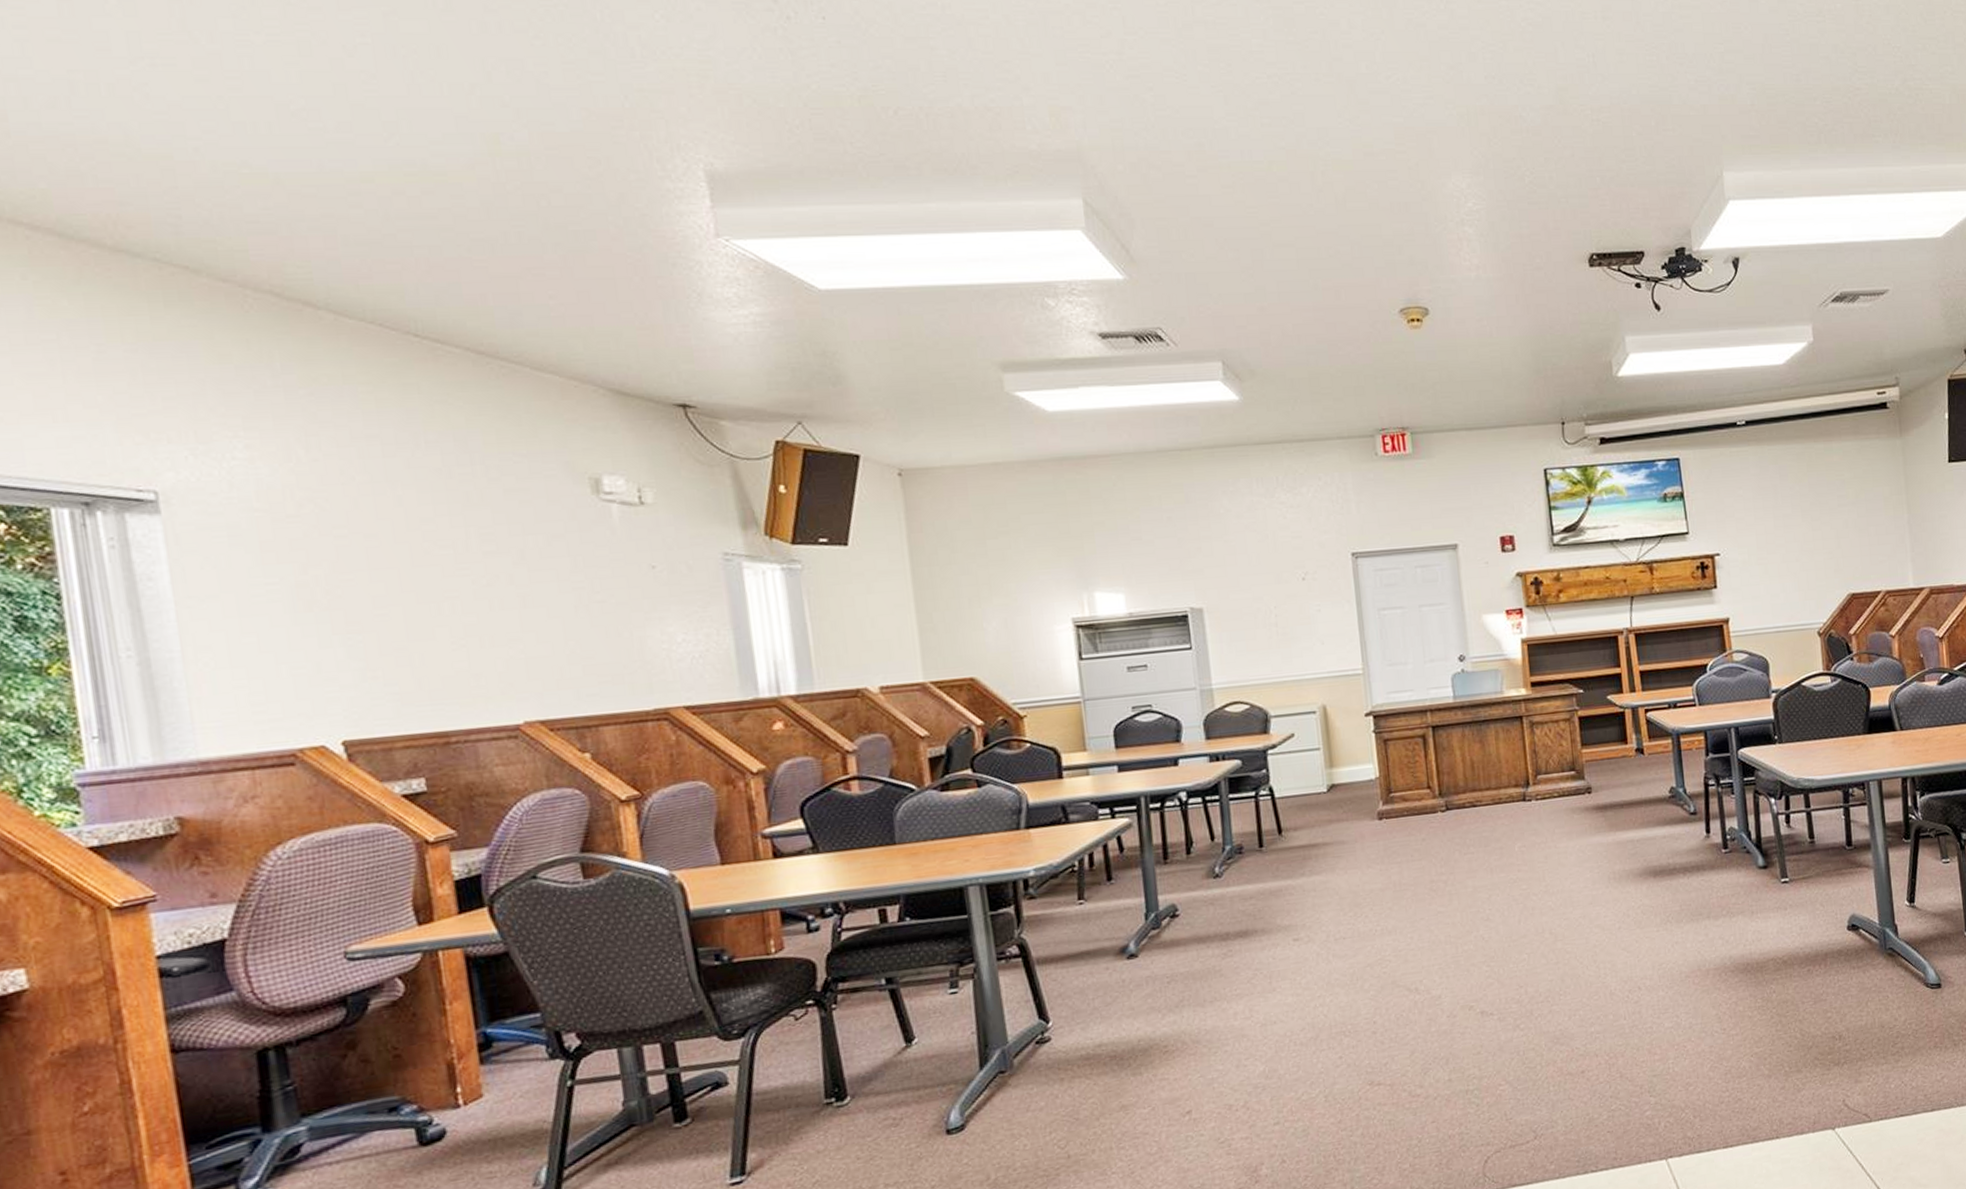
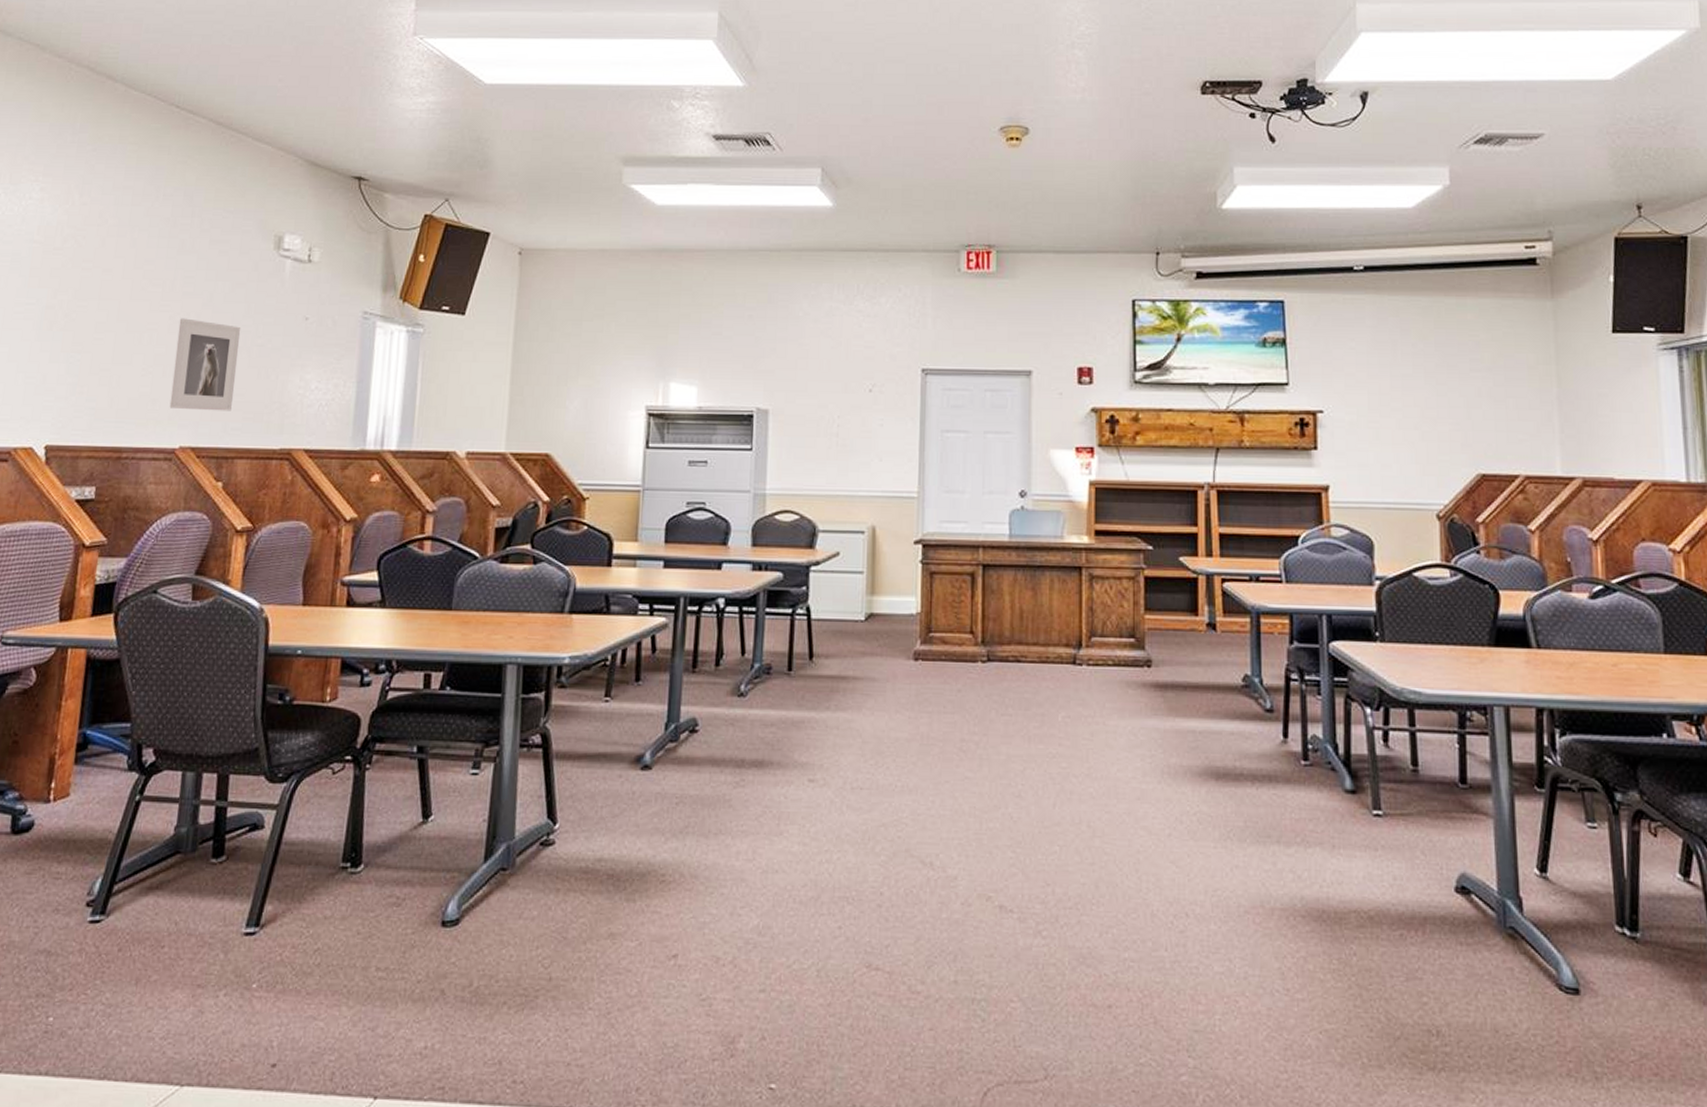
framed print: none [486,580,583,682] -> present [169,318,241,411]

